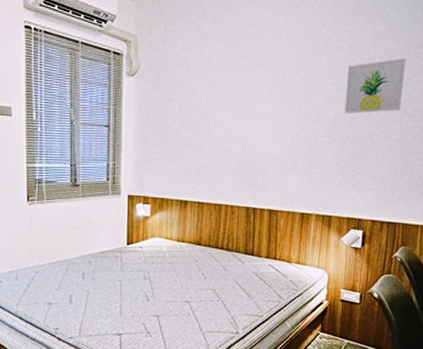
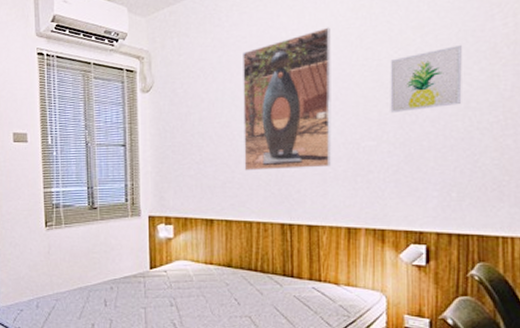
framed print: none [217,30,301,159] -> present [243,27,332,171]

